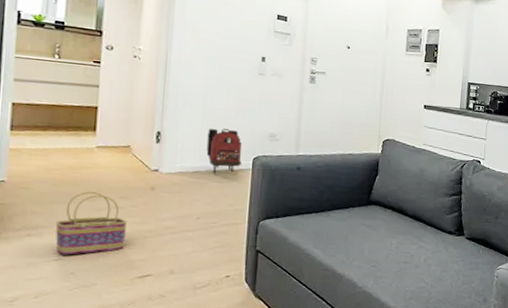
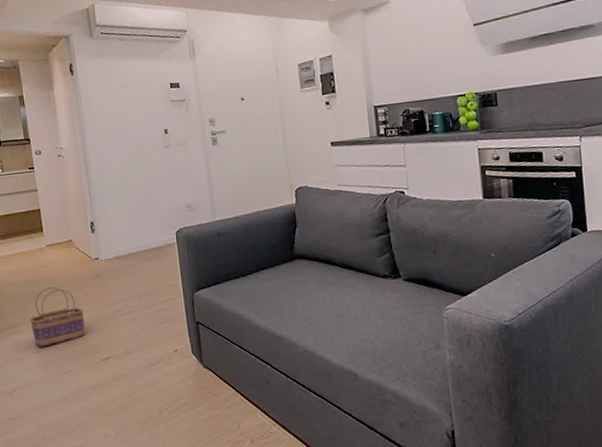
backpack: present [206,129,242,174] -> none [132,207,167,254]

